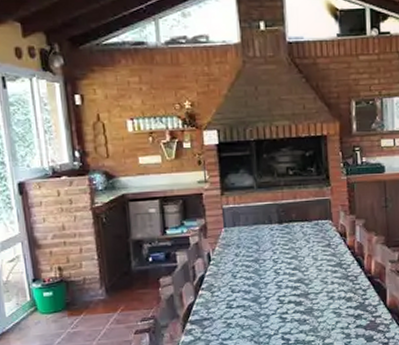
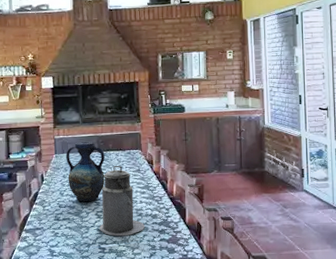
vase: none [238,210,288,285] -> present [66,141,105,202]
canister: none [281,239,337,324] -> present [99,165,144,236]

